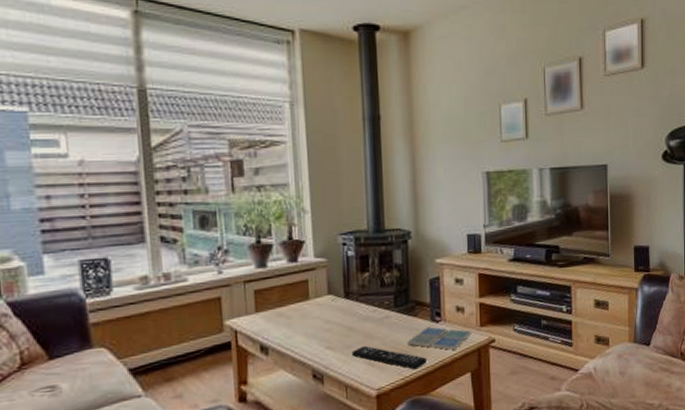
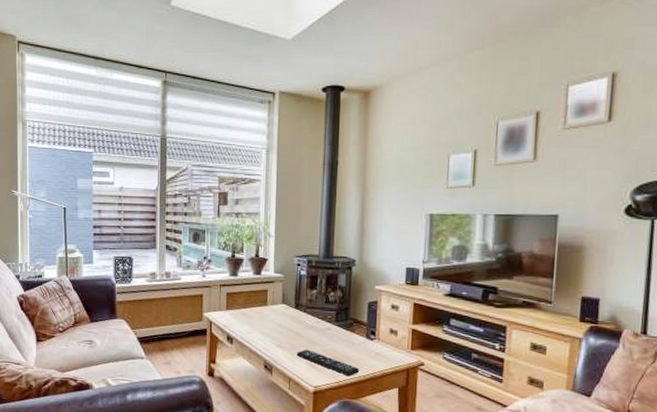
drink coaster: present [407,326,472,350] -> none [343,342,403,366]

